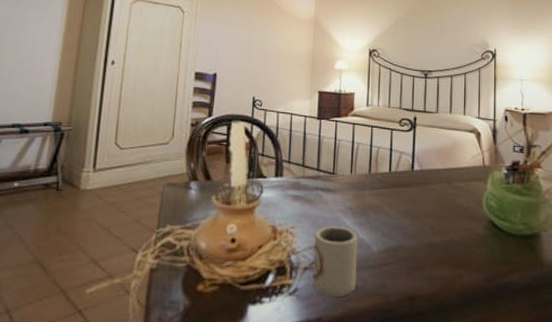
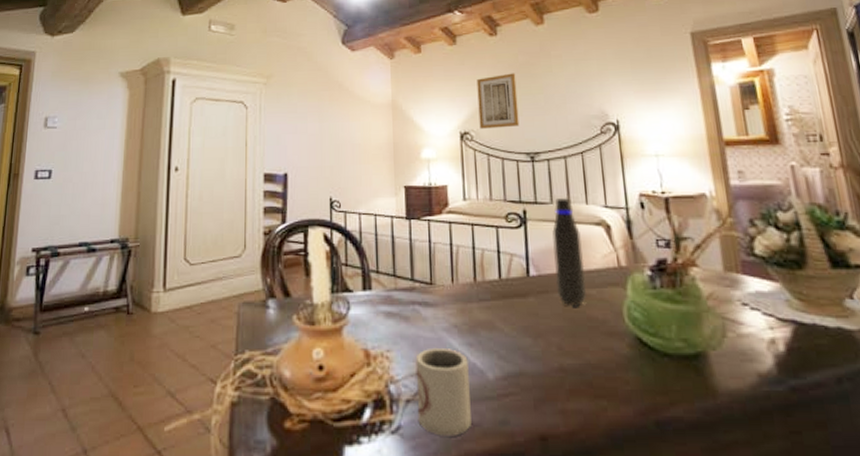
wall art: none [386,3,419,49] -> present [476,73,520,129]
water bottle: none [433,108,457,196] -> present [552,197,586,307]

